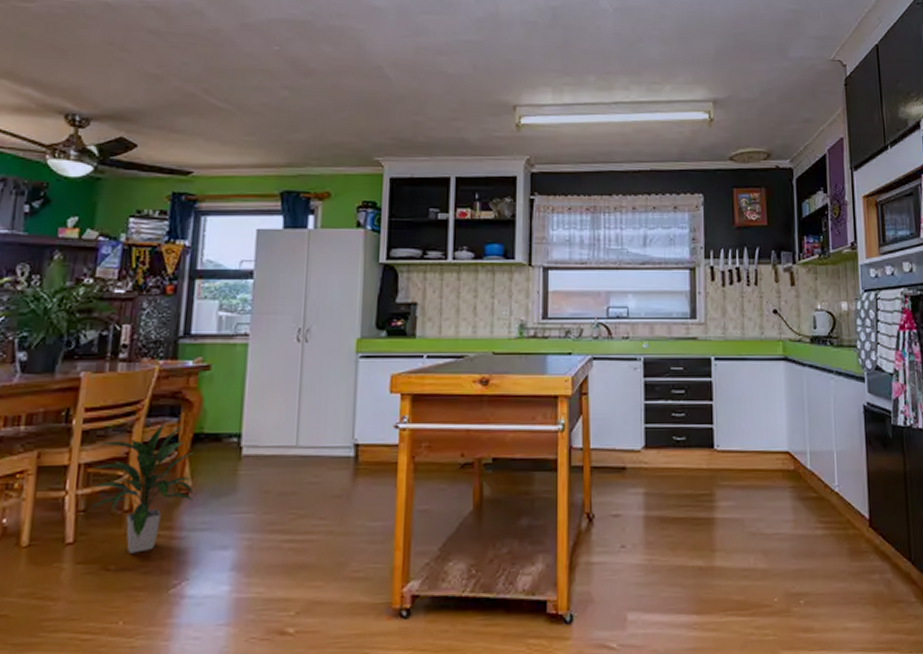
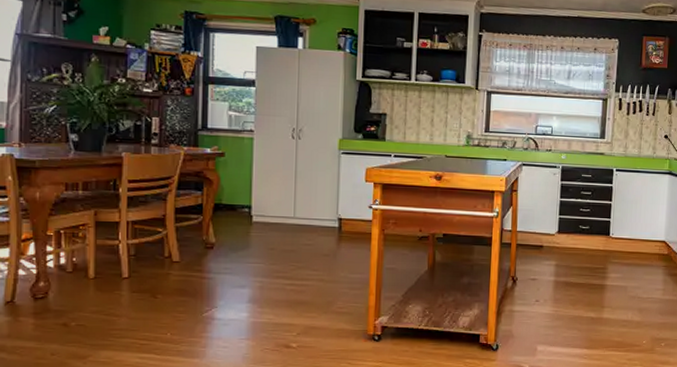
indoor plant: present [87,423,194,553] -> none [135,195,218,287]

